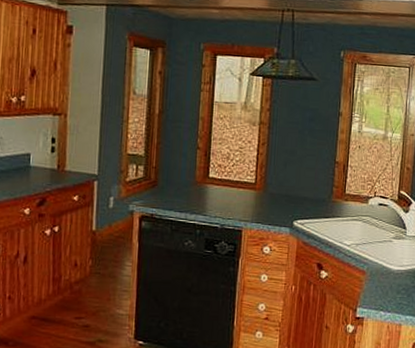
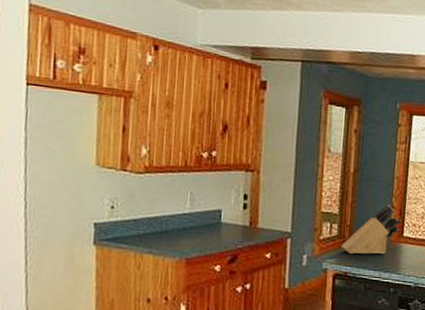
knife block: none [147,146,207,196] -> present [341,205,401,255]

